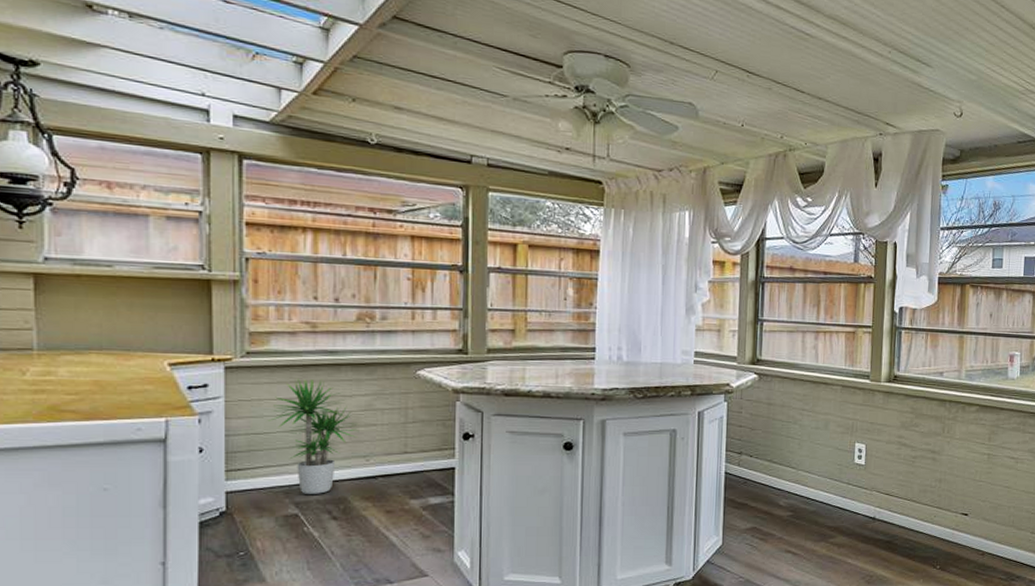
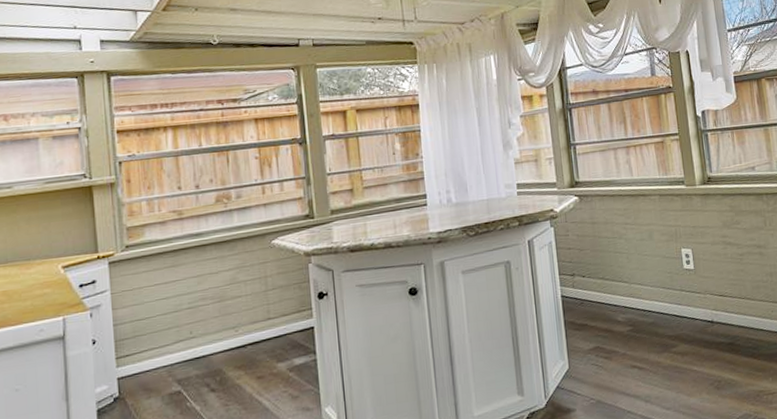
potted plant: present [268,379,359,494] -> none [149,261,227,371]

